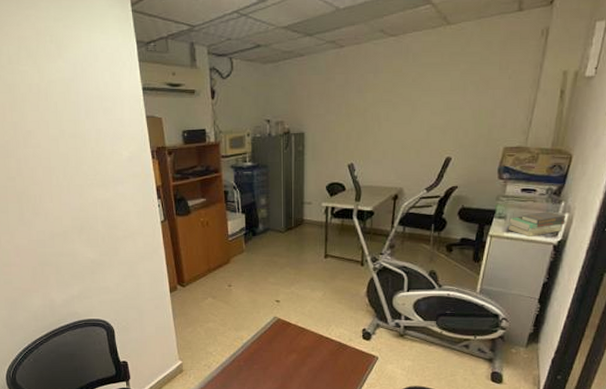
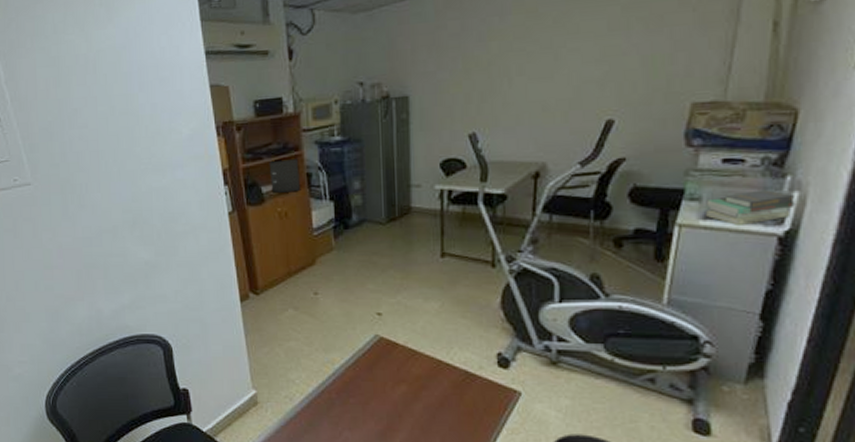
binder: none [194,179,219,206] -> present [269,159,300,193]

